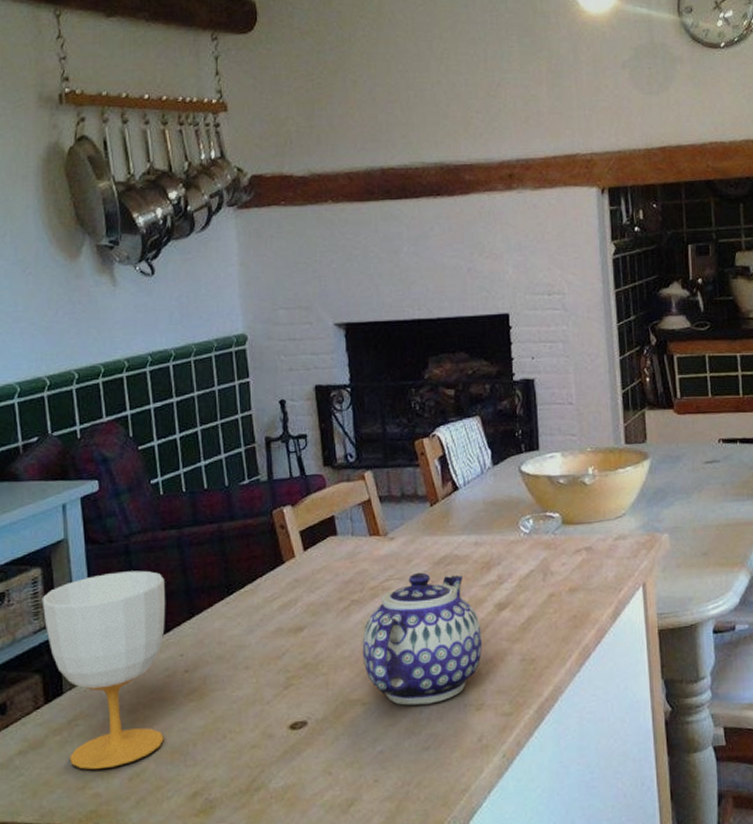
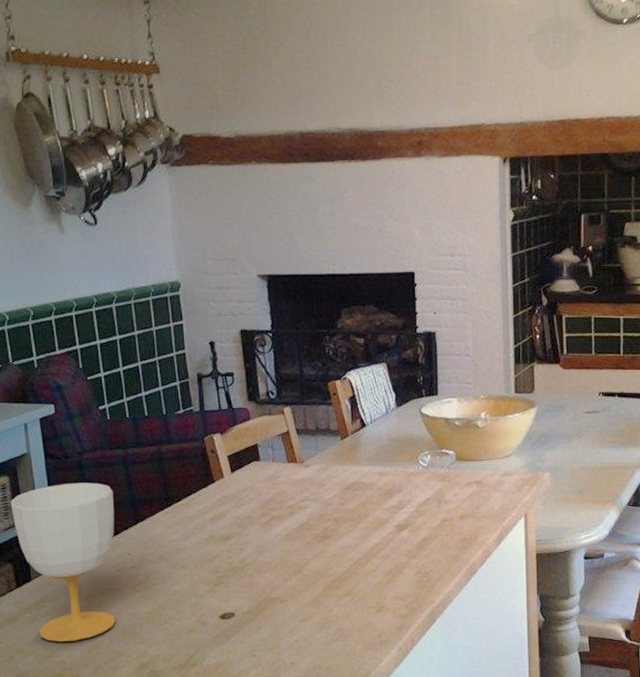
teapot: present [362,572,482,706] -> none [281,495,383,605]

